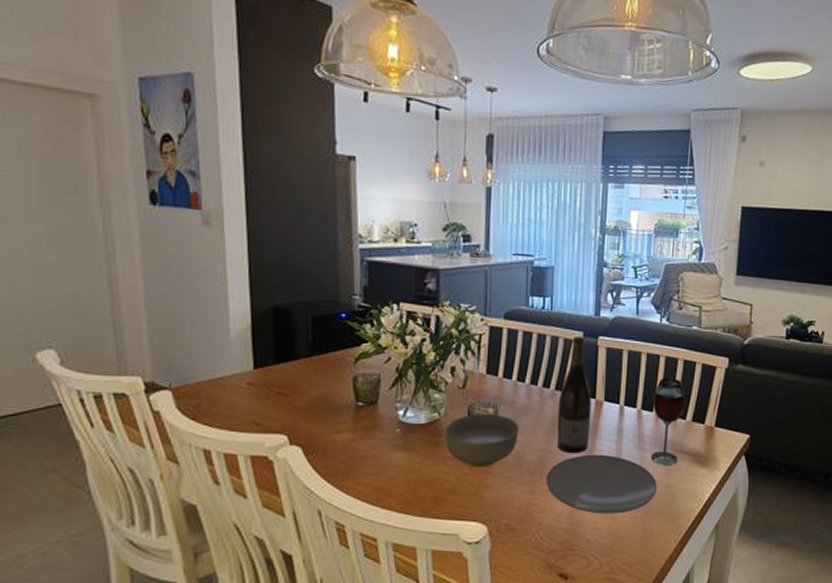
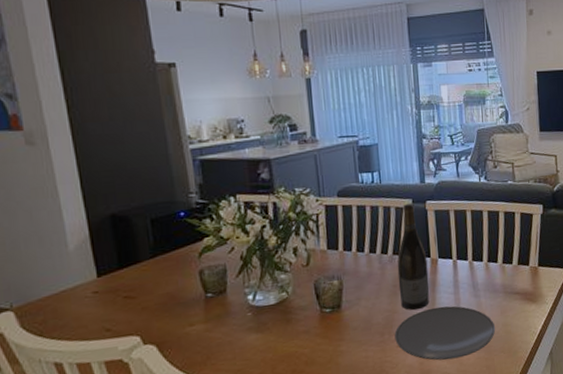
bowl: present [444,414,520,467] -> none [294,285,365,337]
wineglass: present [651,378,686,466] -> none [481,229,510,308]

